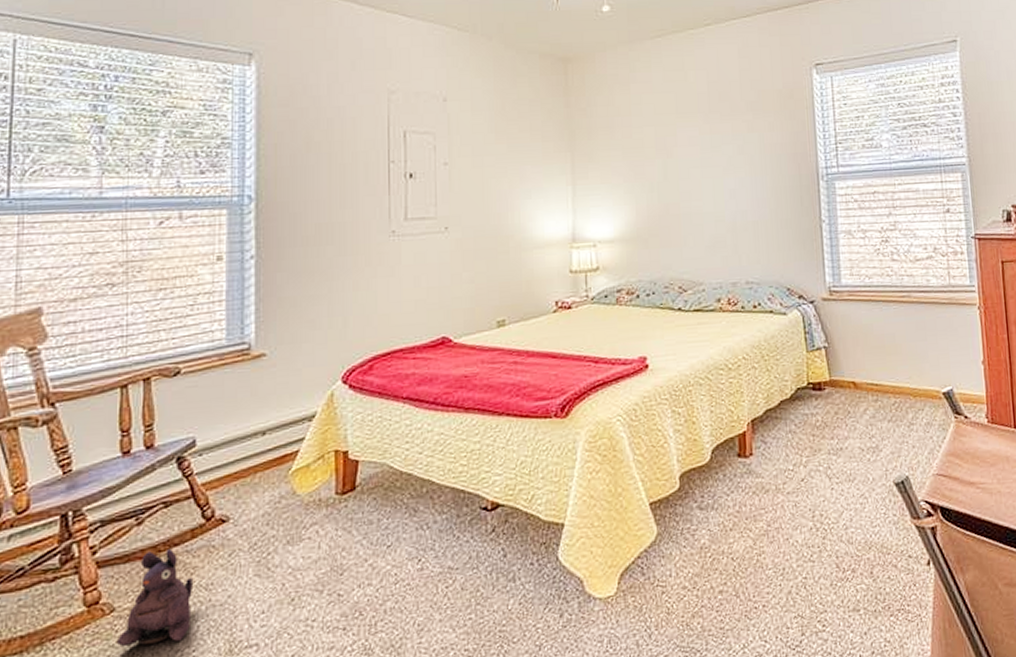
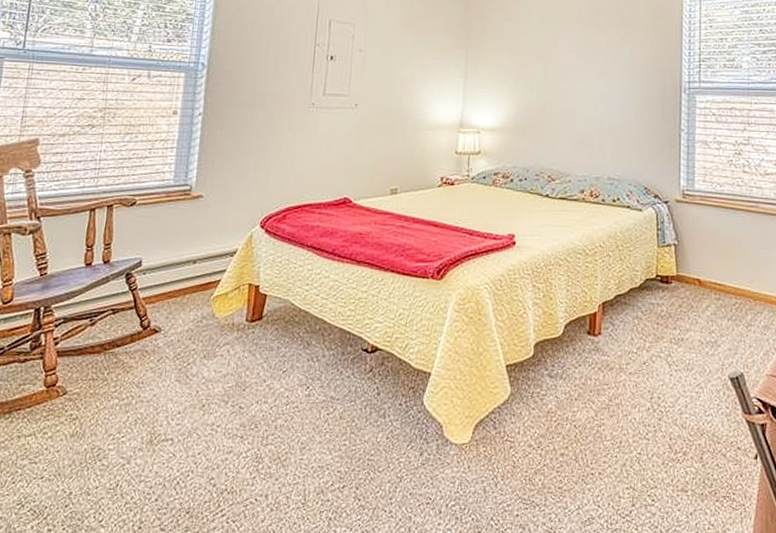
plush toy: present [116,548,194,647] -> none [65,348,129,427]

